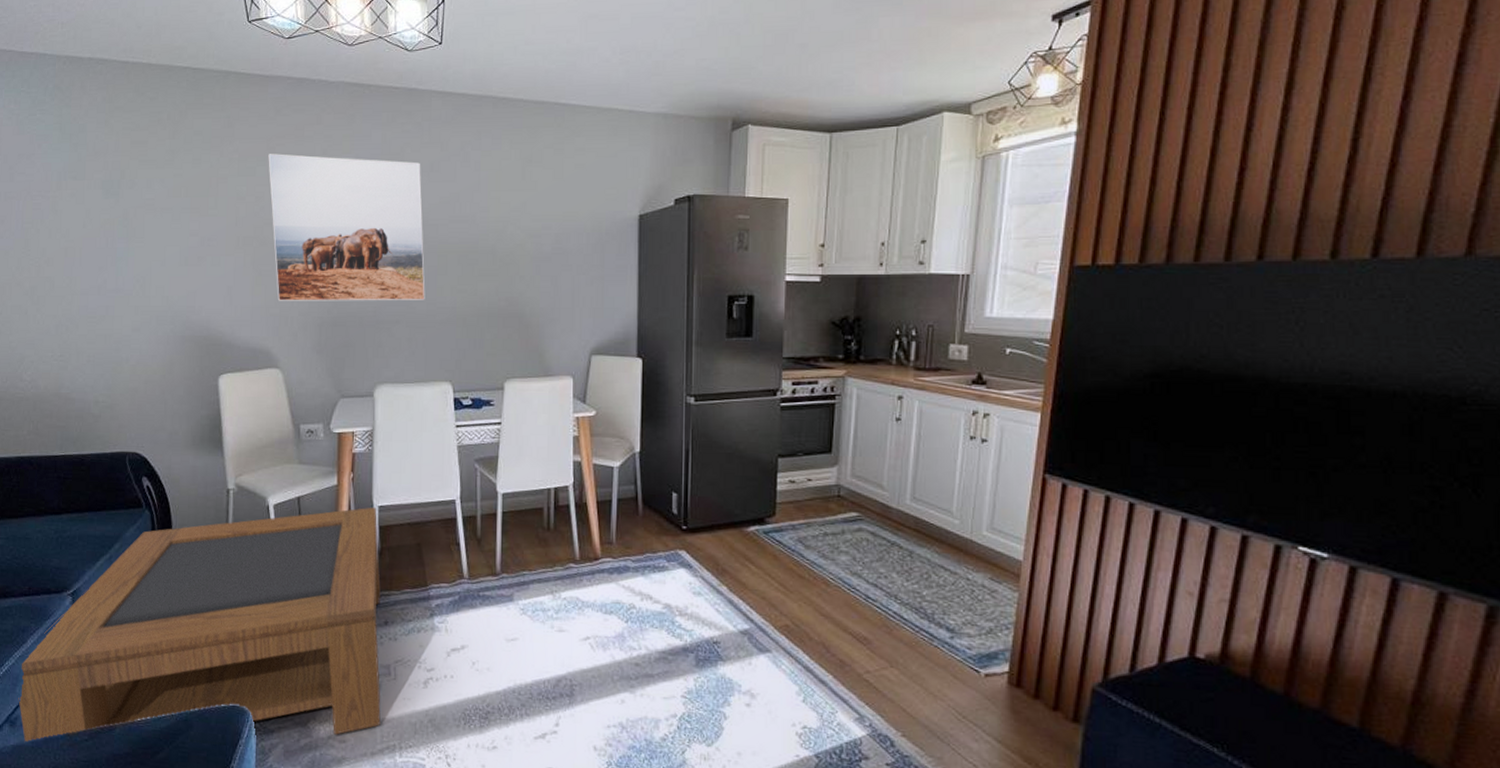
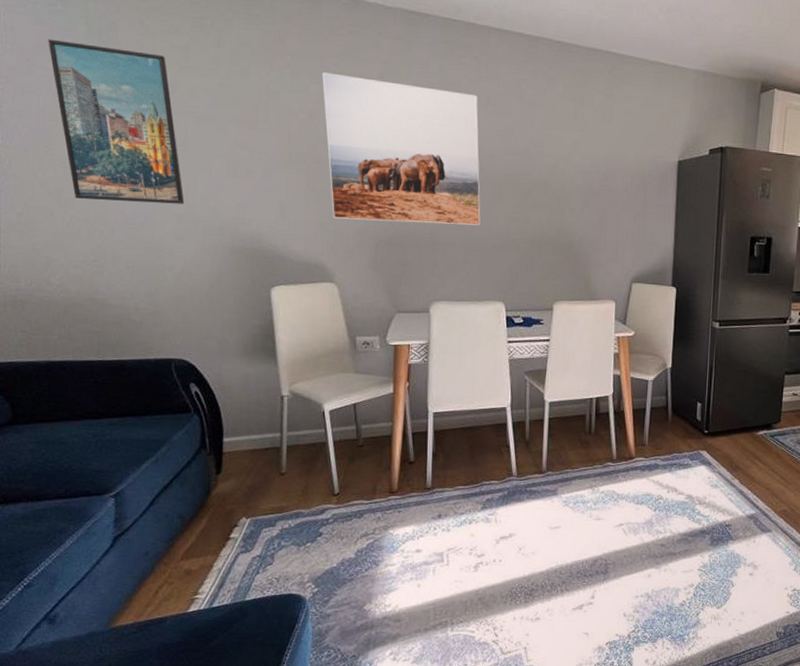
coffee table: present [18,507,381,742] -> none [57,413,435,638]
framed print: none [28,146,141,296] -> present [48,39,185,205]

